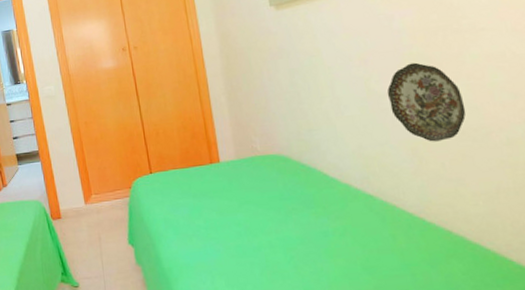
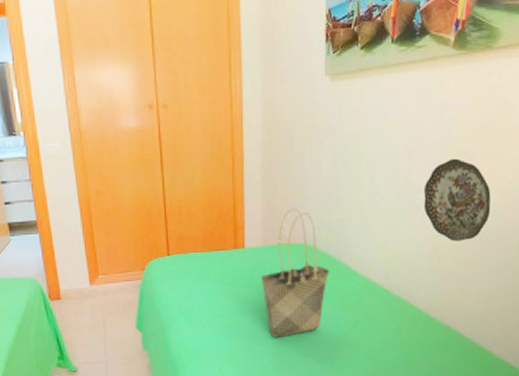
tote bag: none [239,121,308,249] -> present [261,207,330,338]

